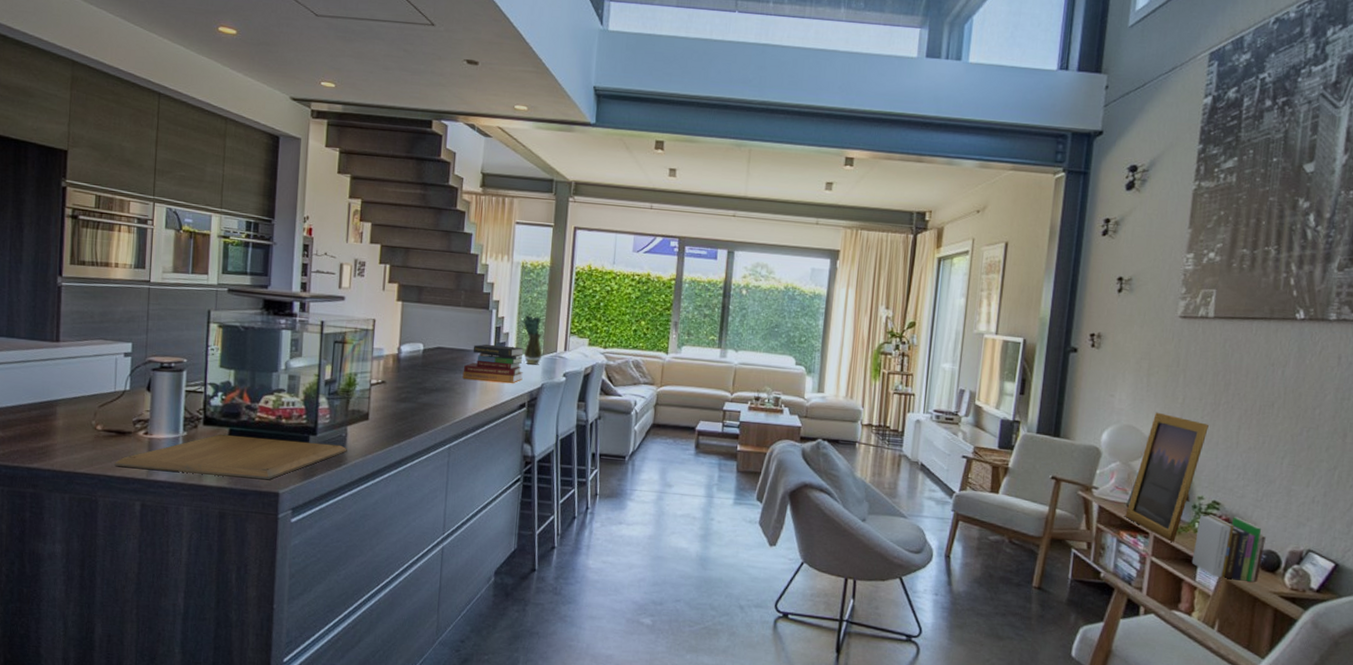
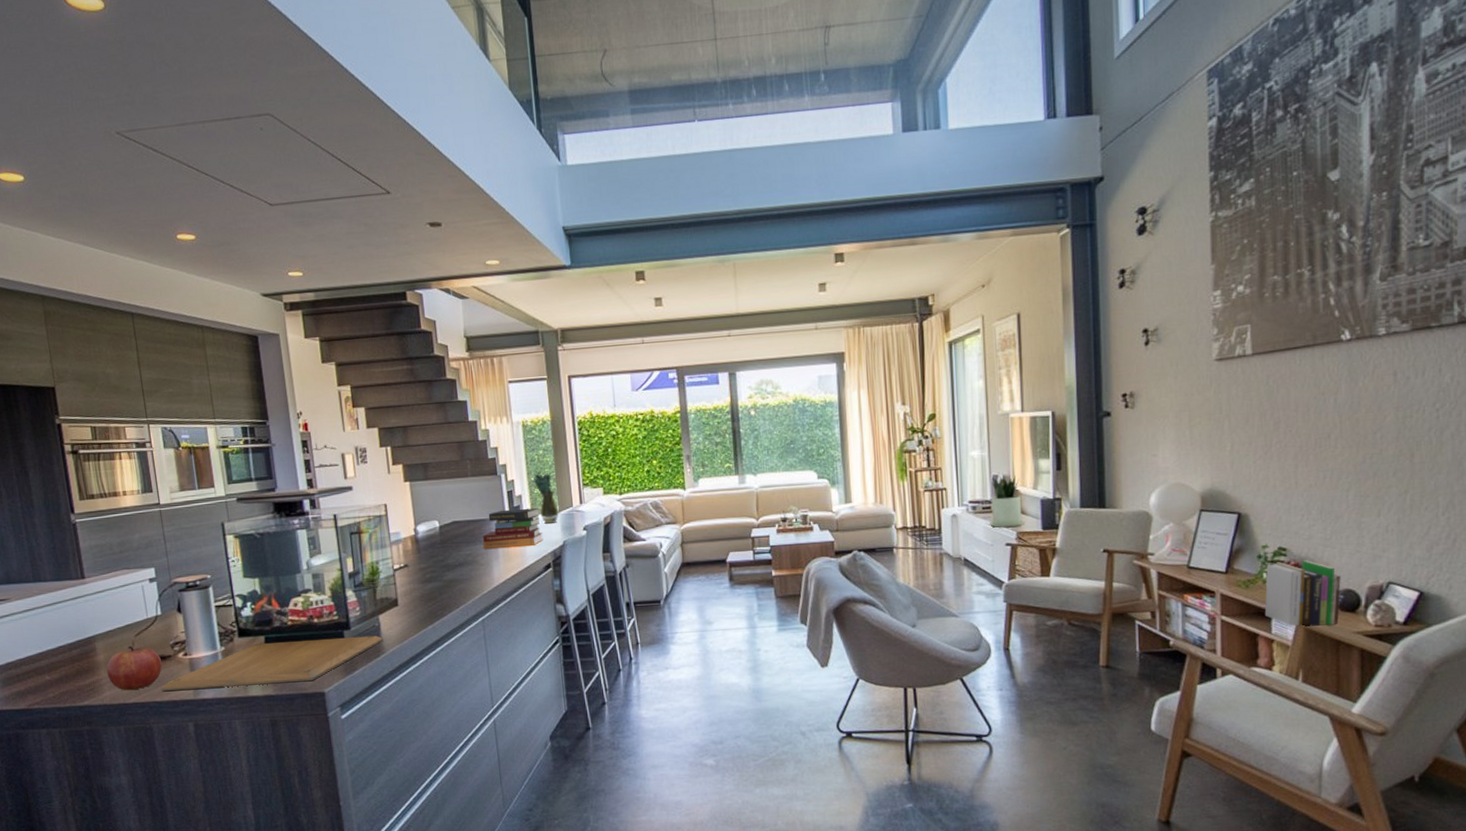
fruit: none [63,415,121,461] -> present [106,645,163,691]
planter: none [950,391,984,442] -> present [990,475,1025,528]
picture frame: present [1125,412,1209,542] -> none [1187,464,1263,597]

